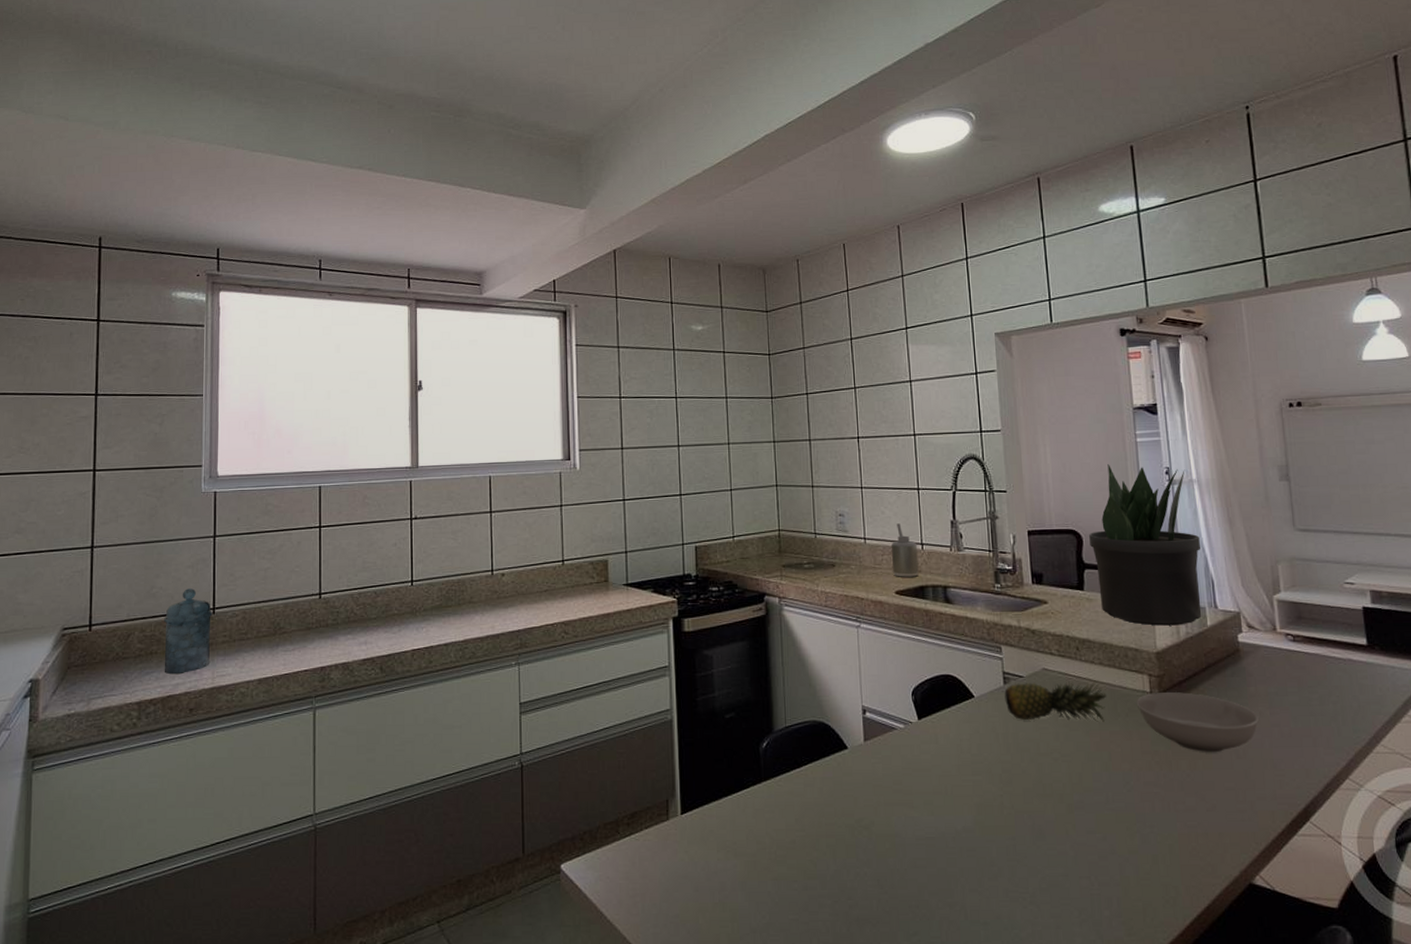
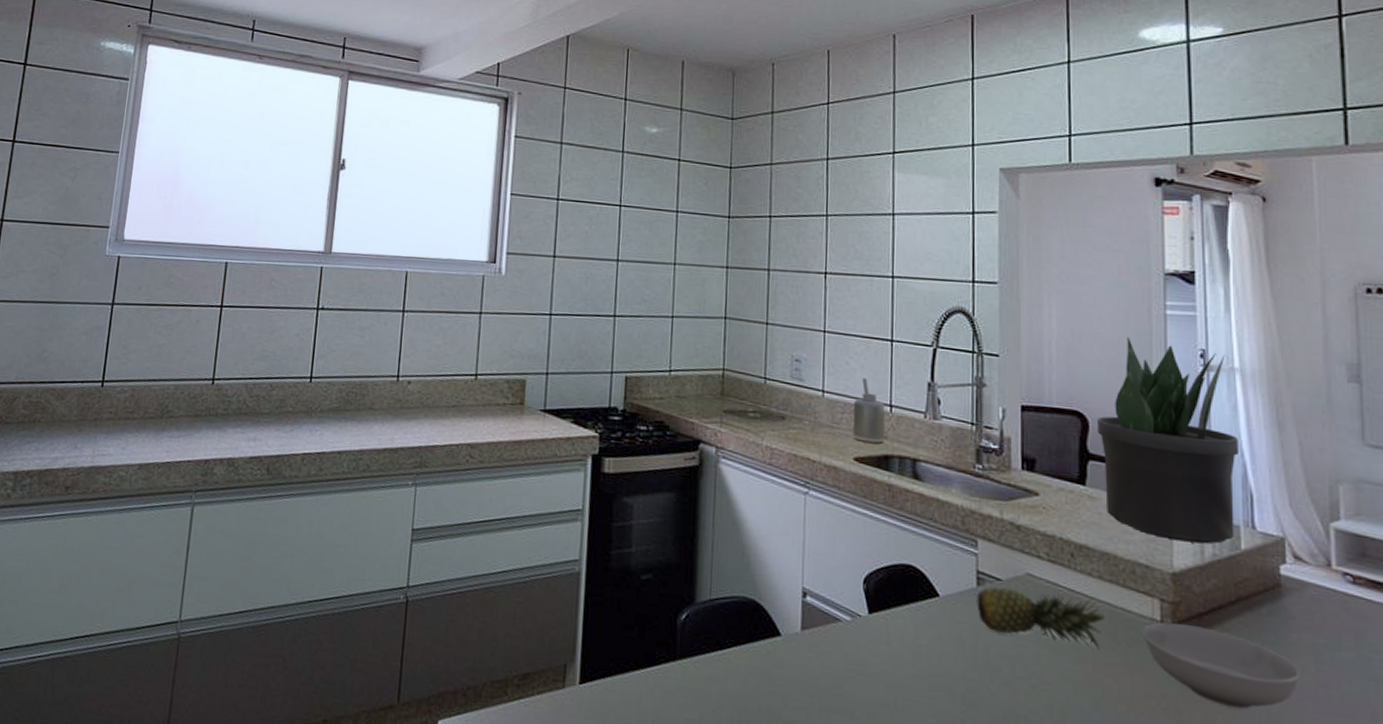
canister: present [164,588,213,674] -> none [45,356,101,447]

